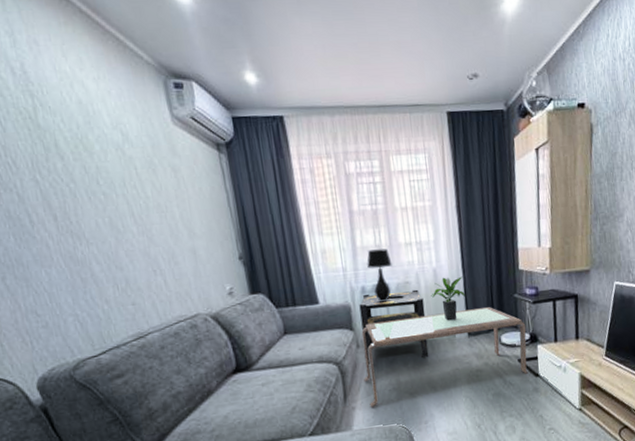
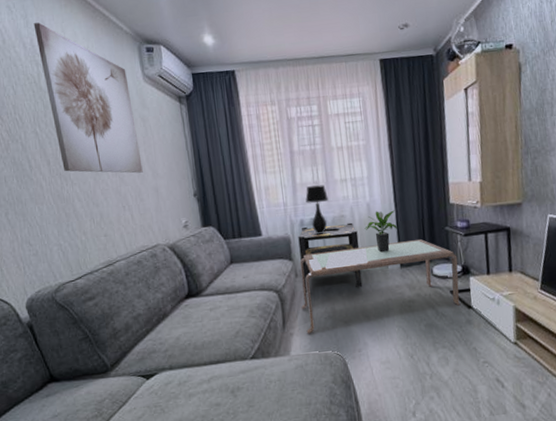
wall art: none [23,42,177,233] -> present [33,22,143,174]

